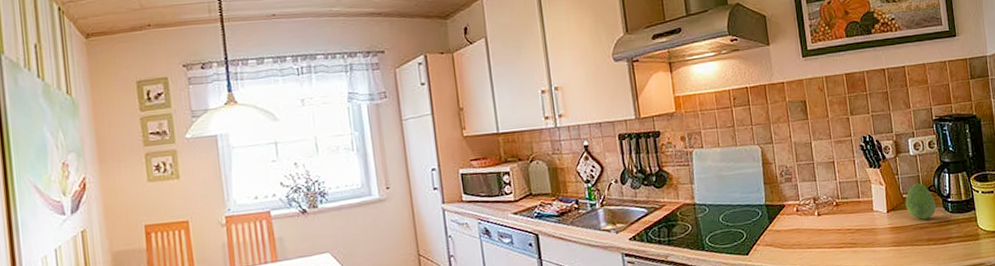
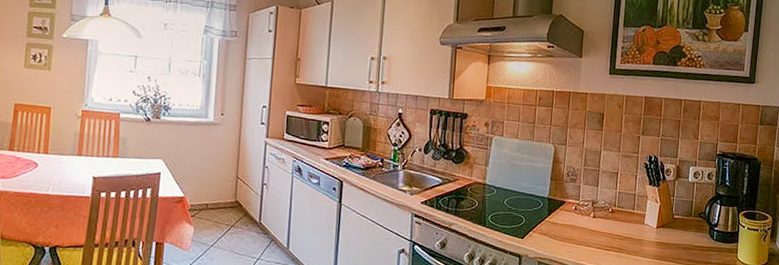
fruit: present [905,183,936,220] -> none [675,208,703,242]

